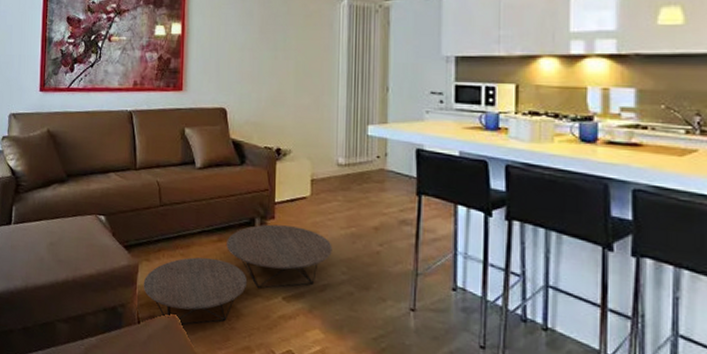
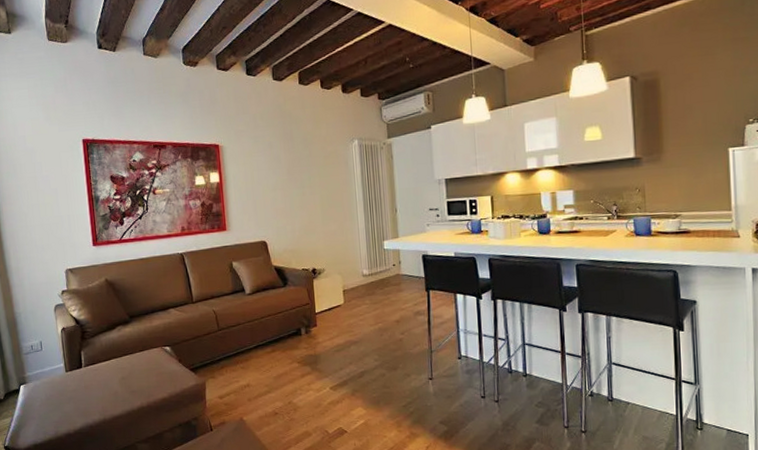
coffee table: present [143,224,332,326] -> none [211,330,366,425]

